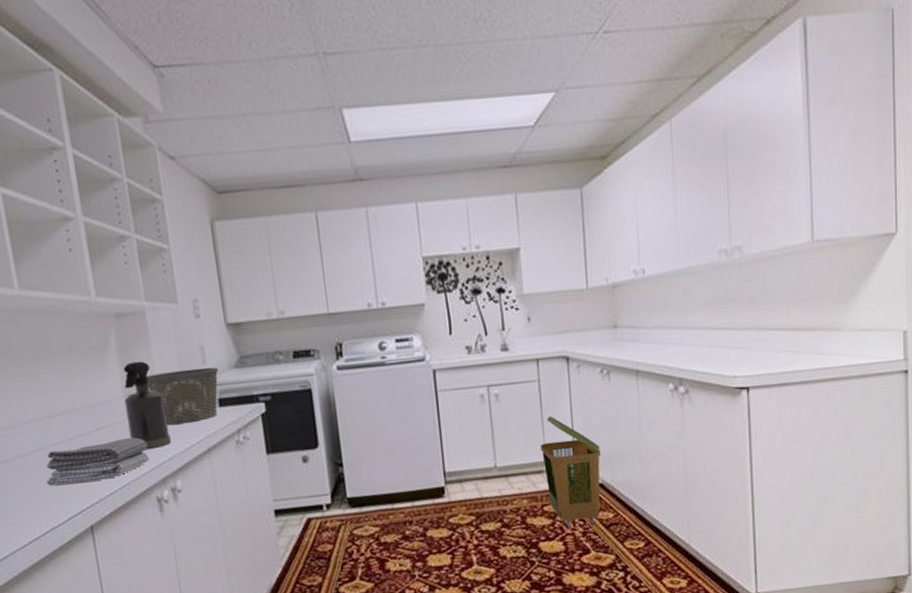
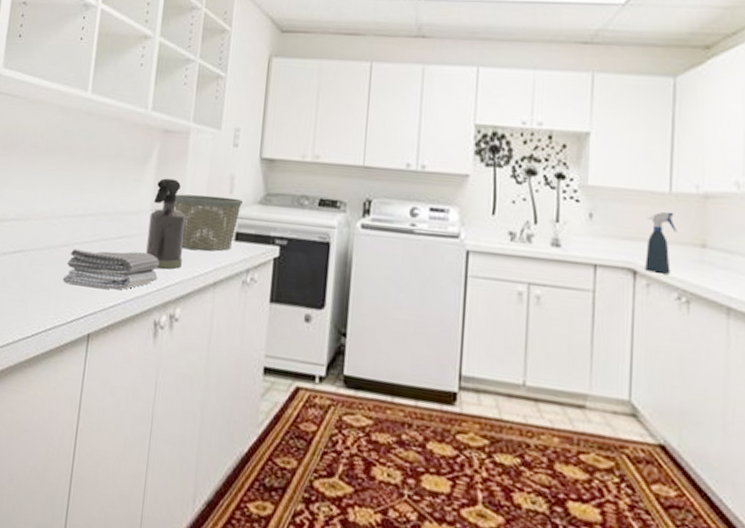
laundry basket: present [540,416,601,529] -> none [585,339,667,500]
spray bottle: none [572,304,595,356] -> present [645,211,677,274]

